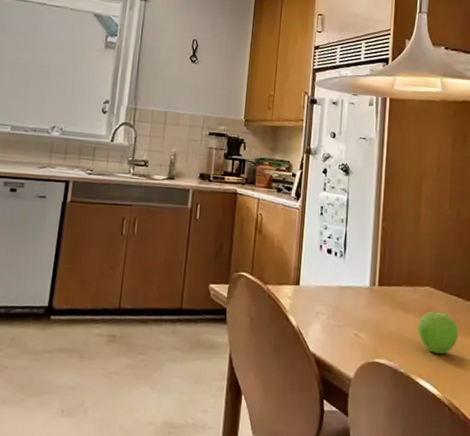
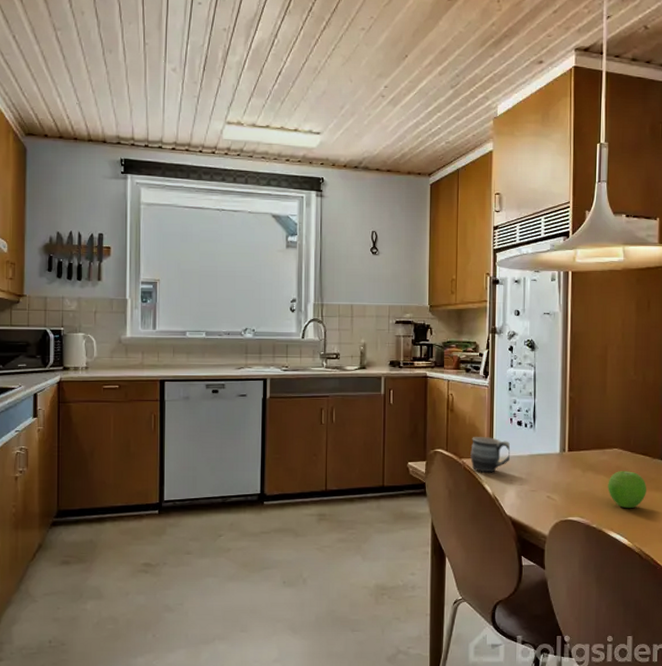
mug: none [276,261,318,303] -> present [470,436,511,473]

